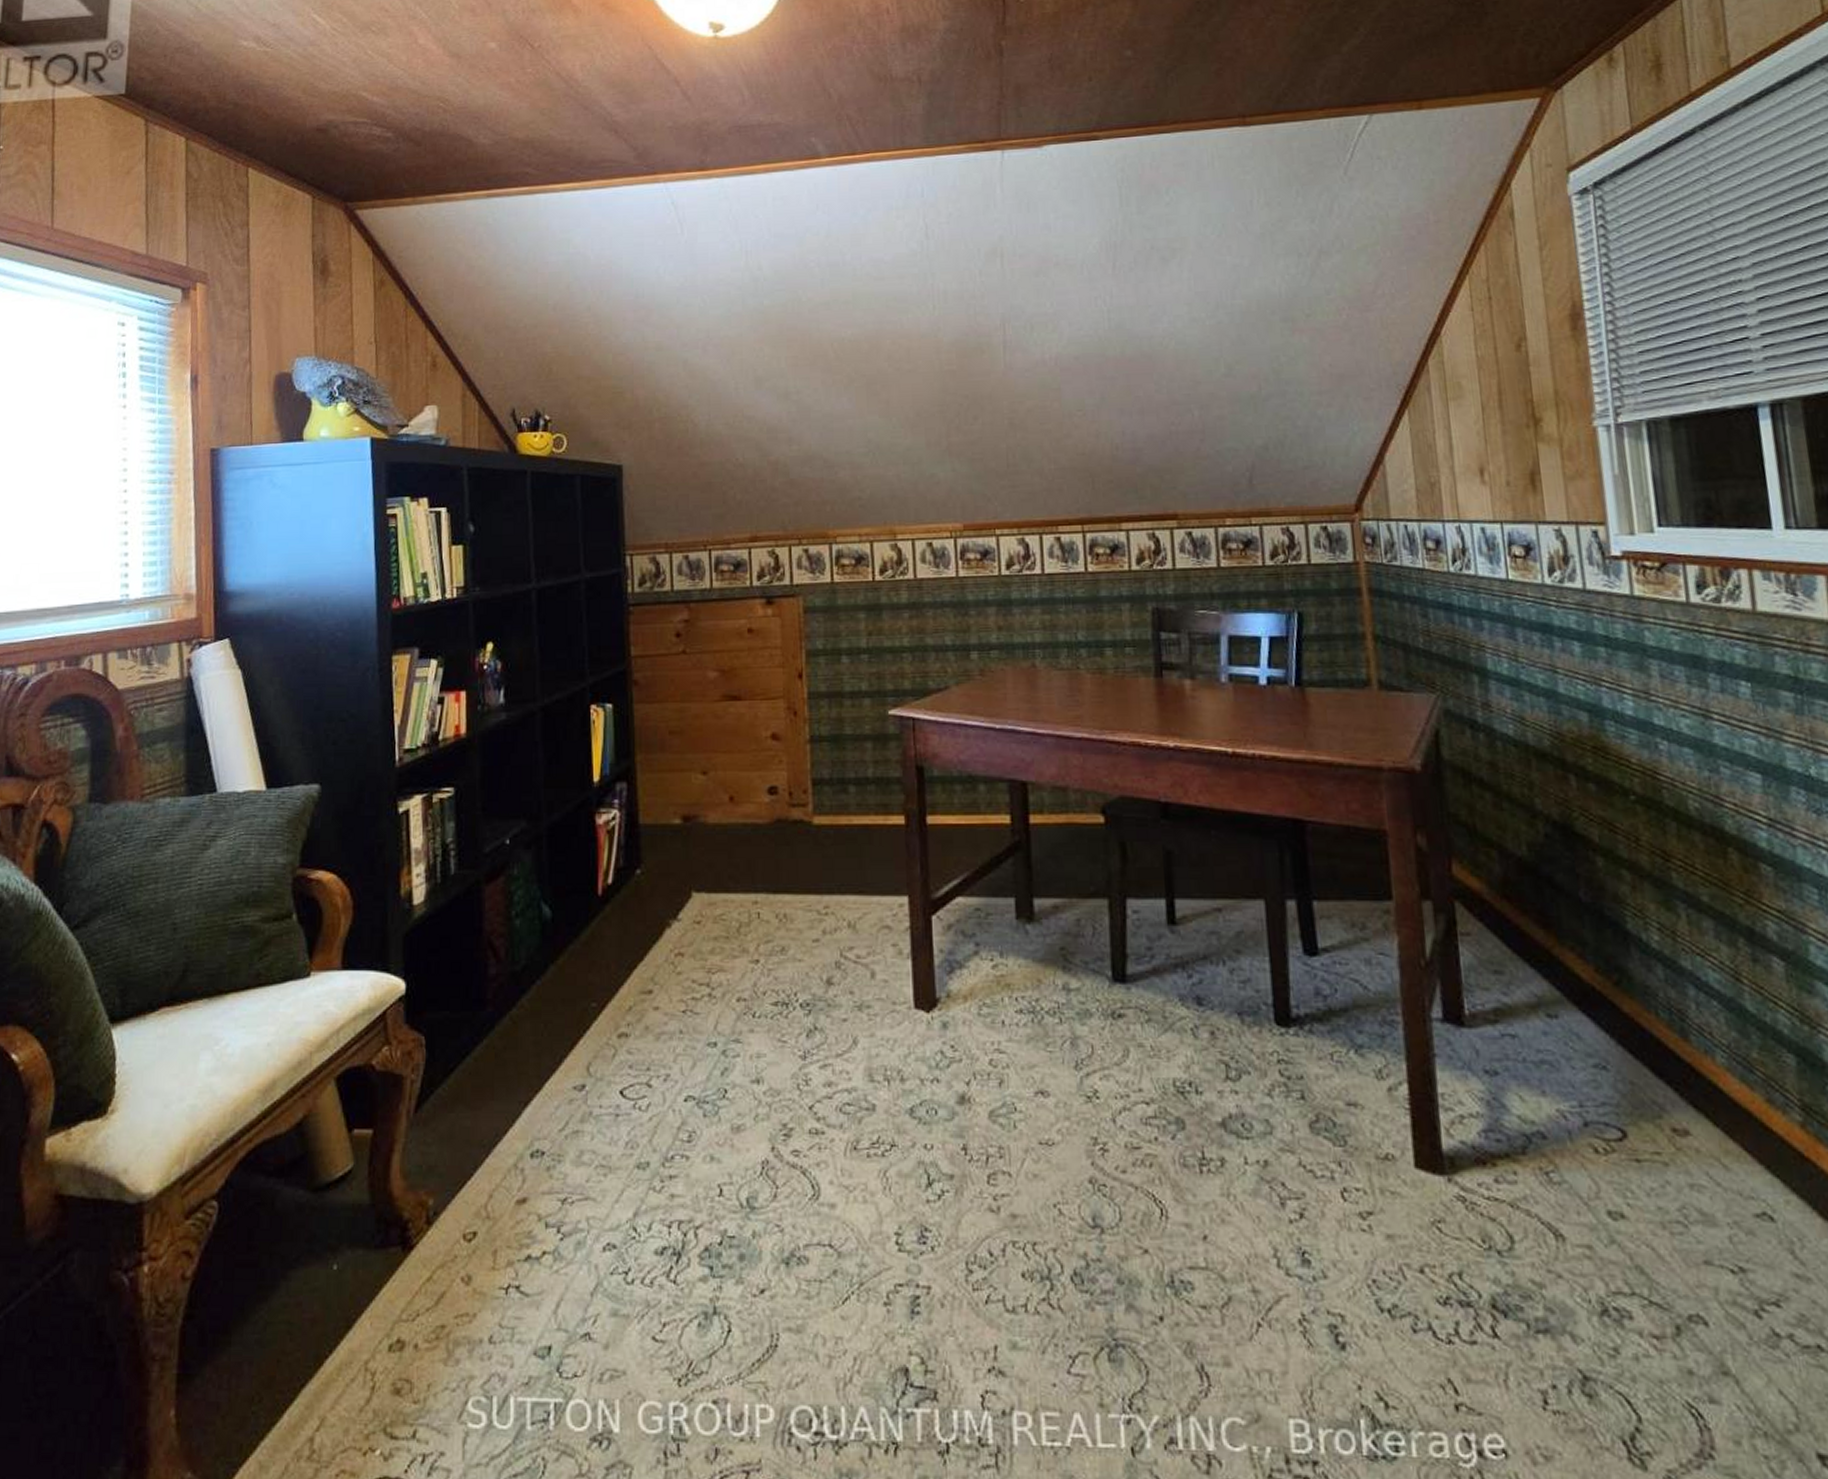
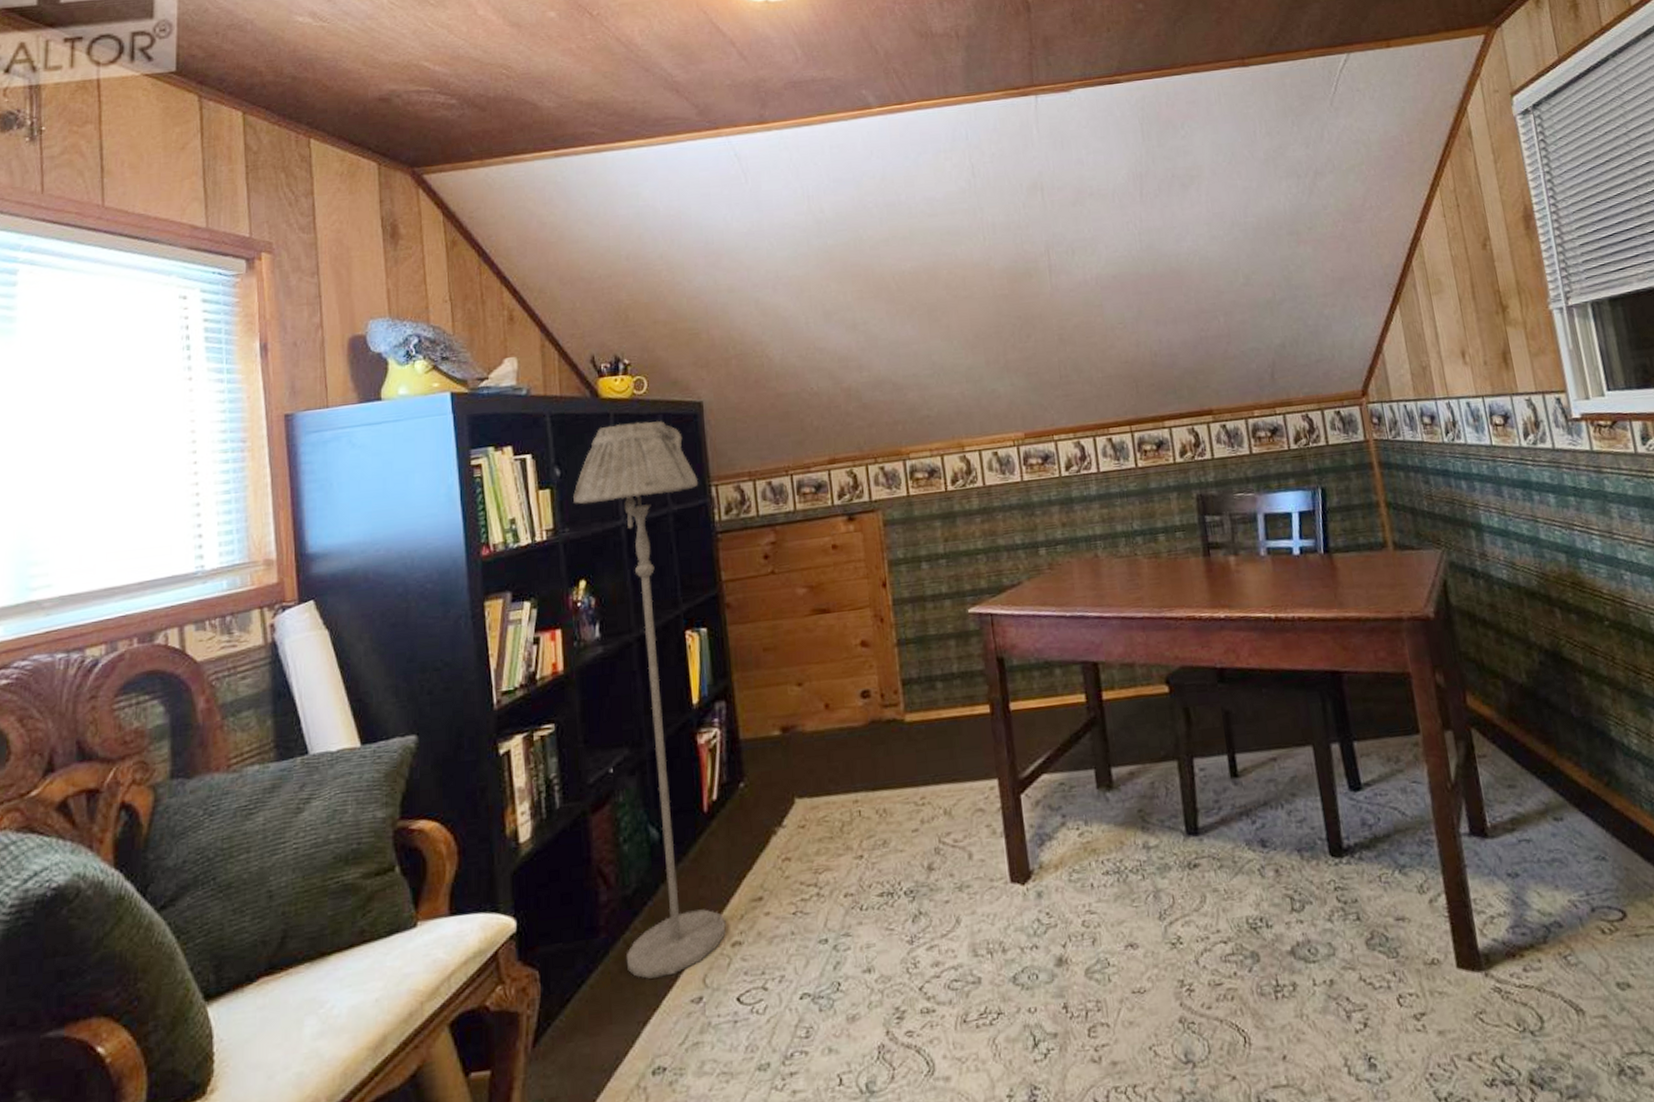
floor lamp: none [486,482,614,1059] -> present [573,421,727,979]

